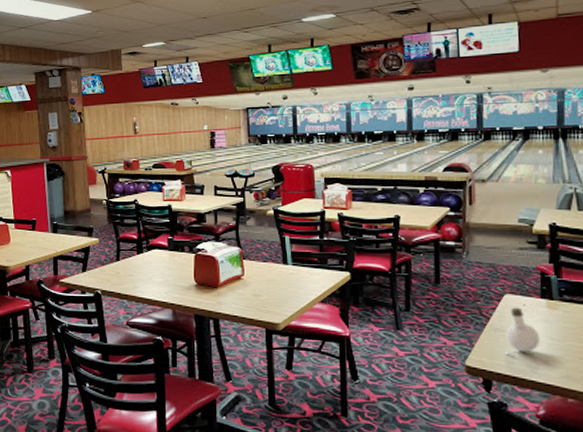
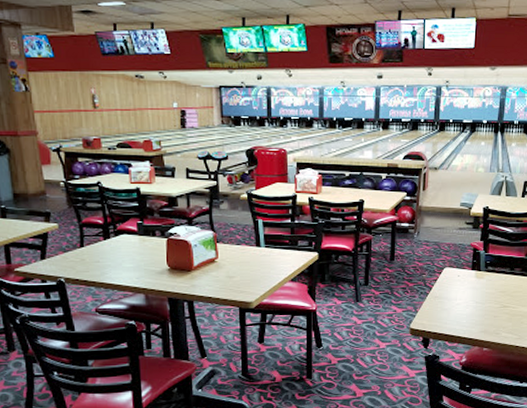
bottle: present [504,307,540,357] -> none [440,278,468,319]

